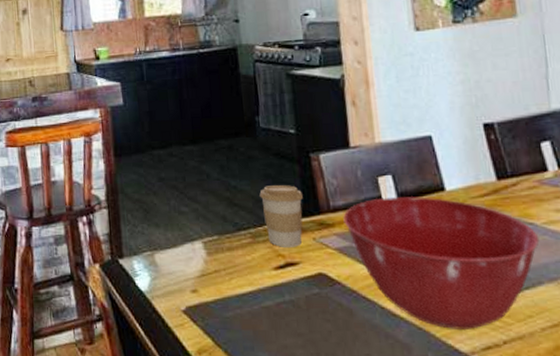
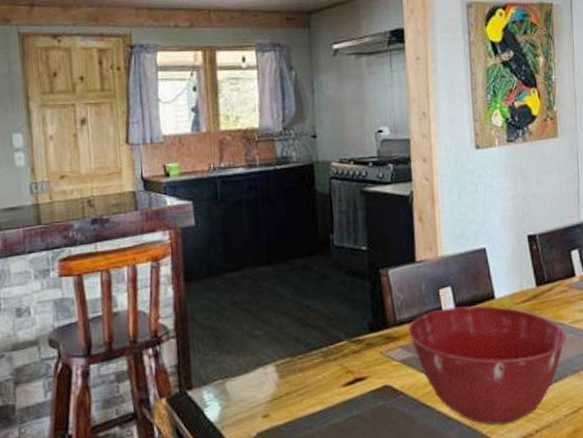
coffee cup: present [259,185,303,247] -> none [332,302,372,364]

